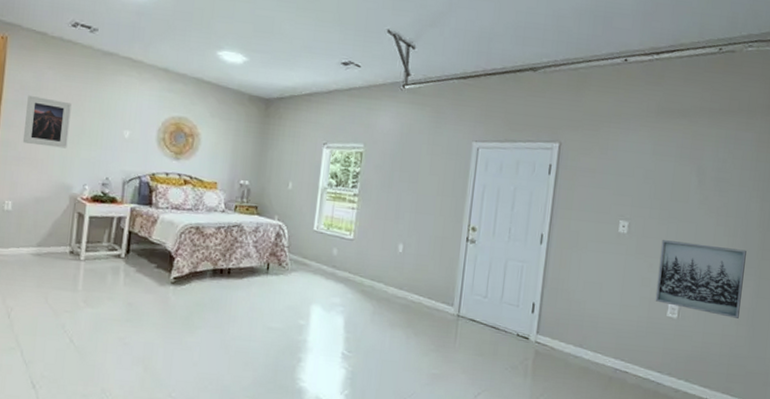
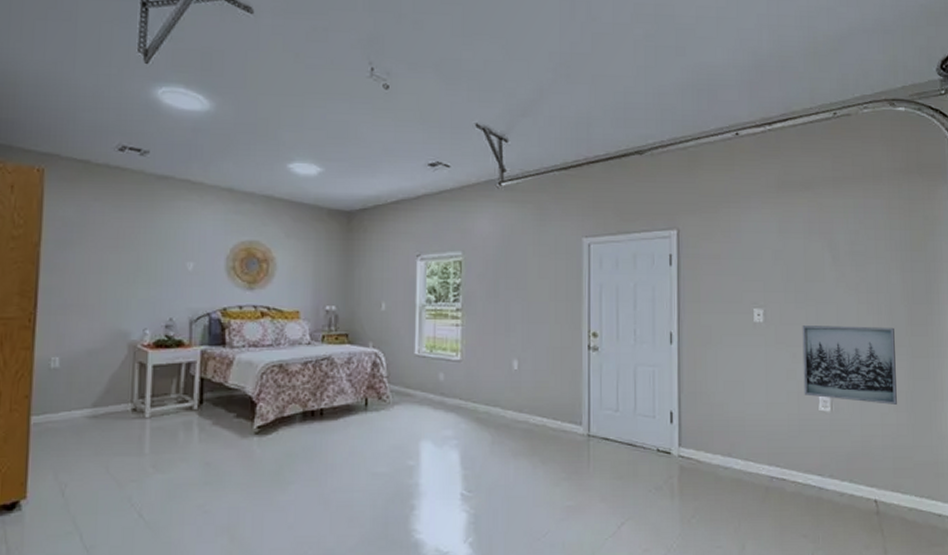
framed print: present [22,94,72,149] -> none [68,232,124,290]

